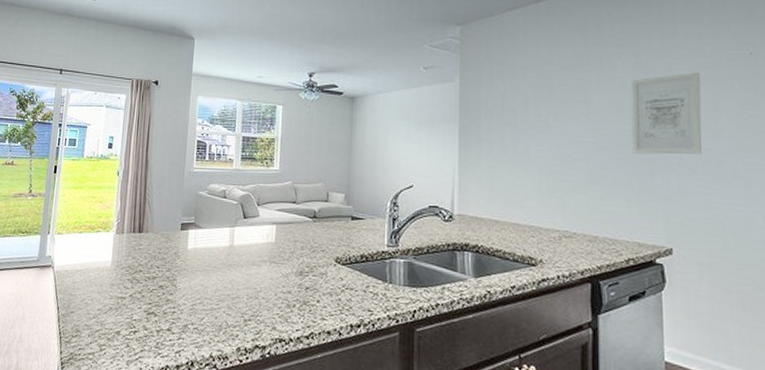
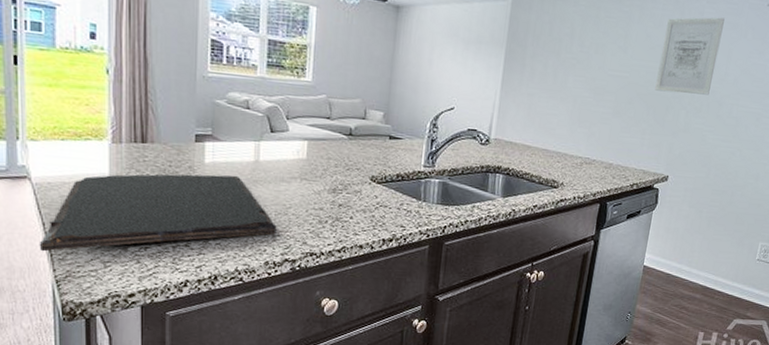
cutting board: none [52,260,248,335] -> present [39,174,277,252]

